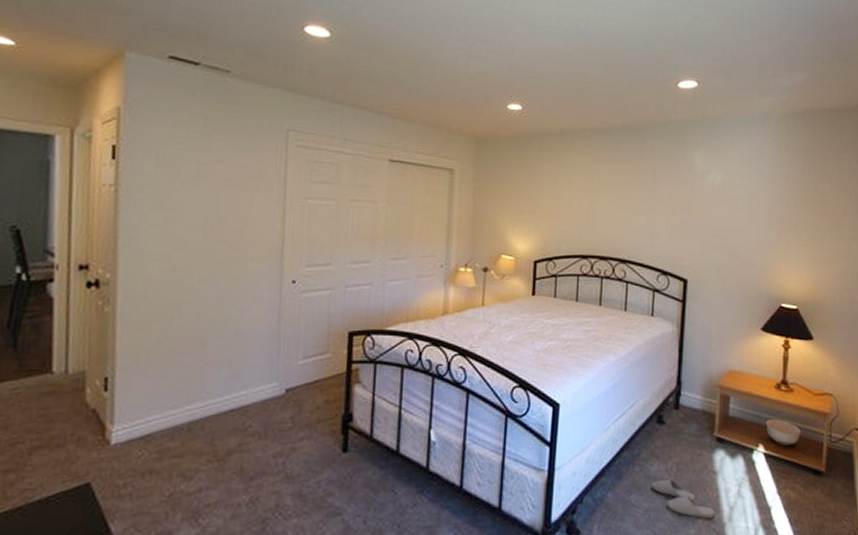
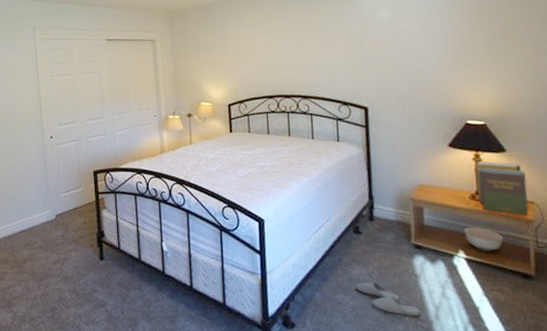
books: none [782,347,828,410] -> present [475,160,529,217]

